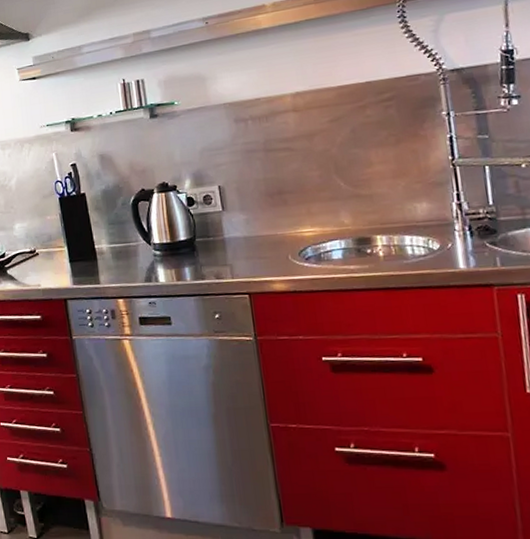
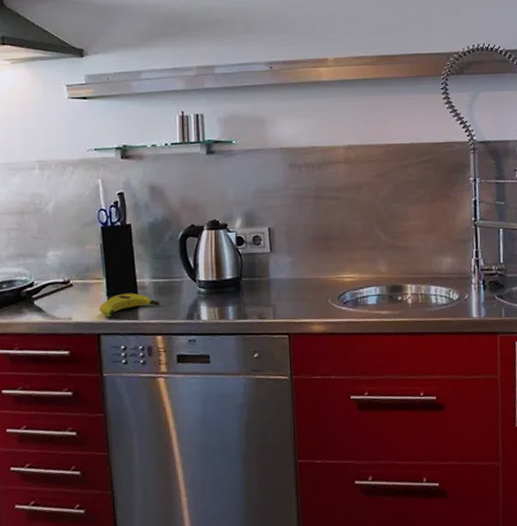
banana: none [63,258,118,283] -> present [99,293,159,318]

